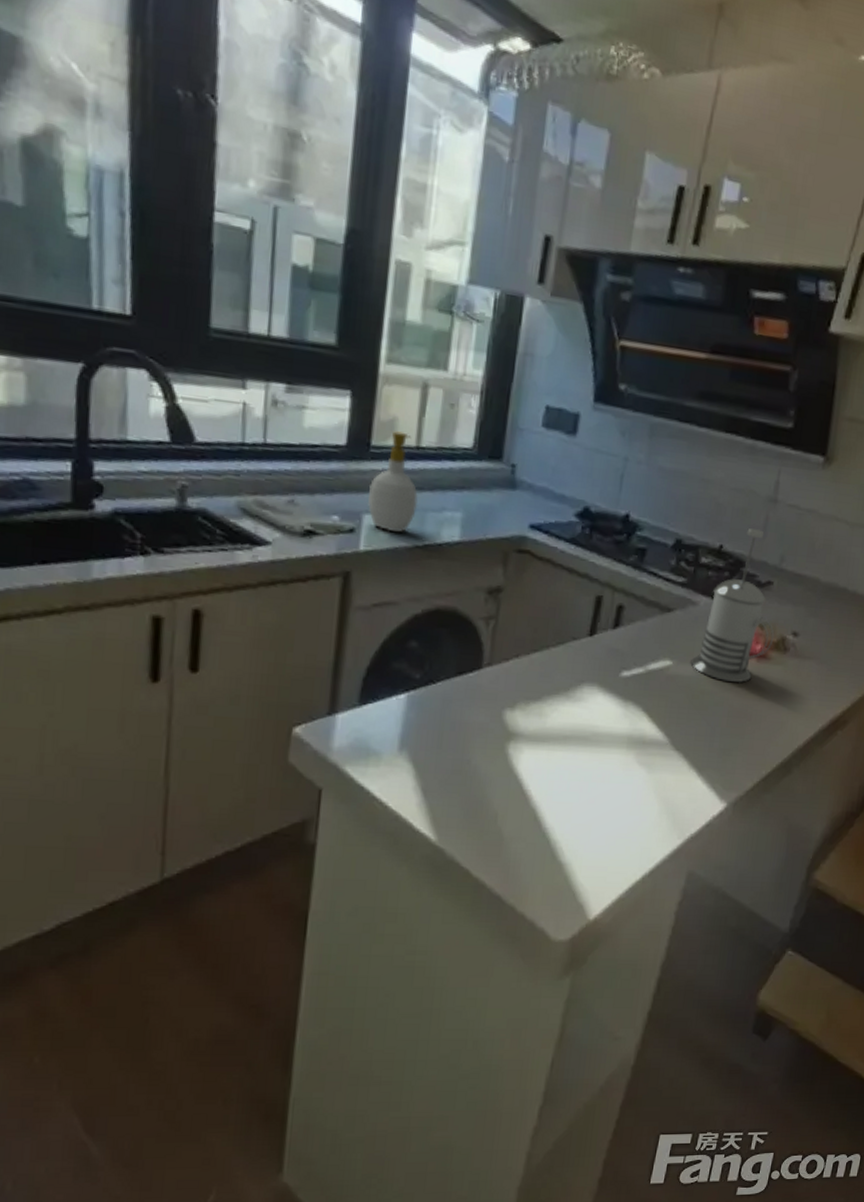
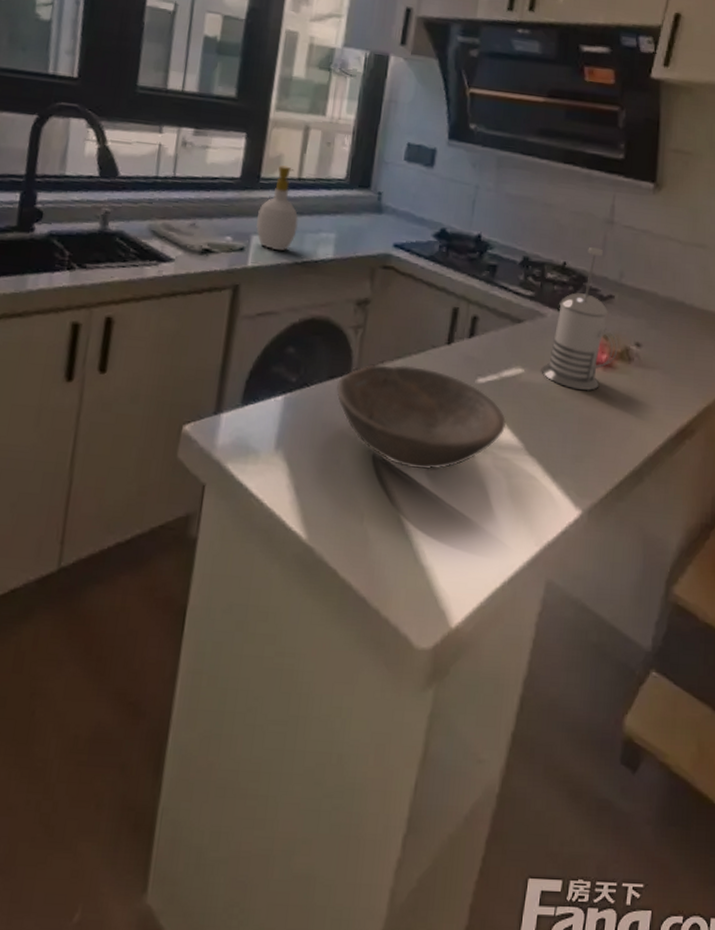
bowl: none [466,658,652,768] -> present [337,364,507,470]

